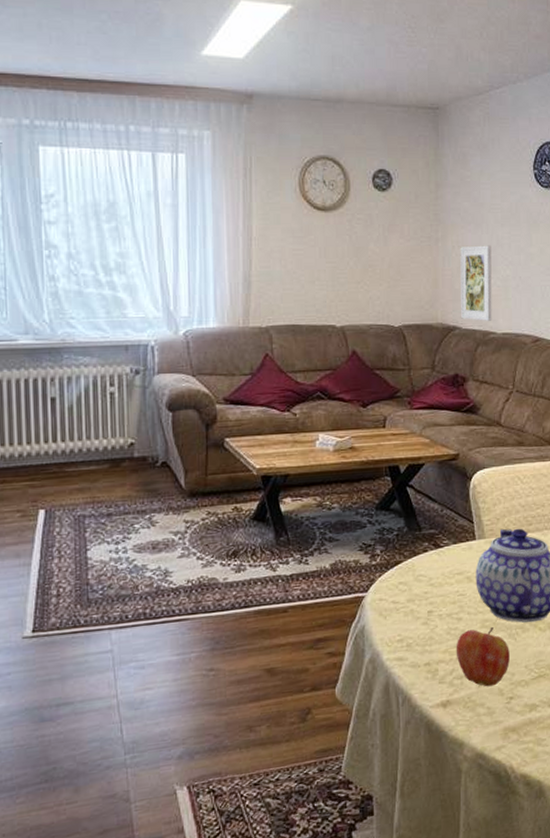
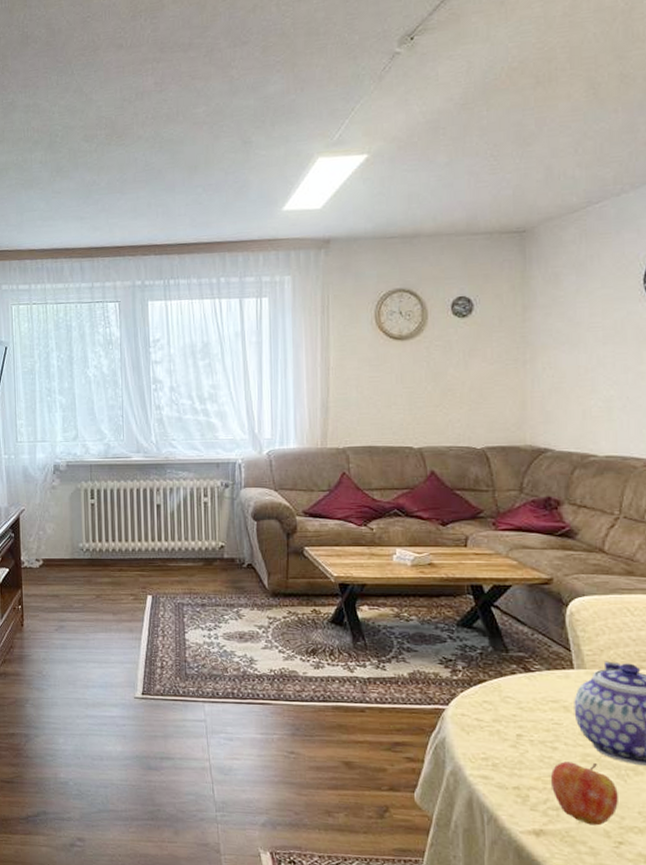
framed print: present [460,245,492,321] -> none [552,365,593,444]

